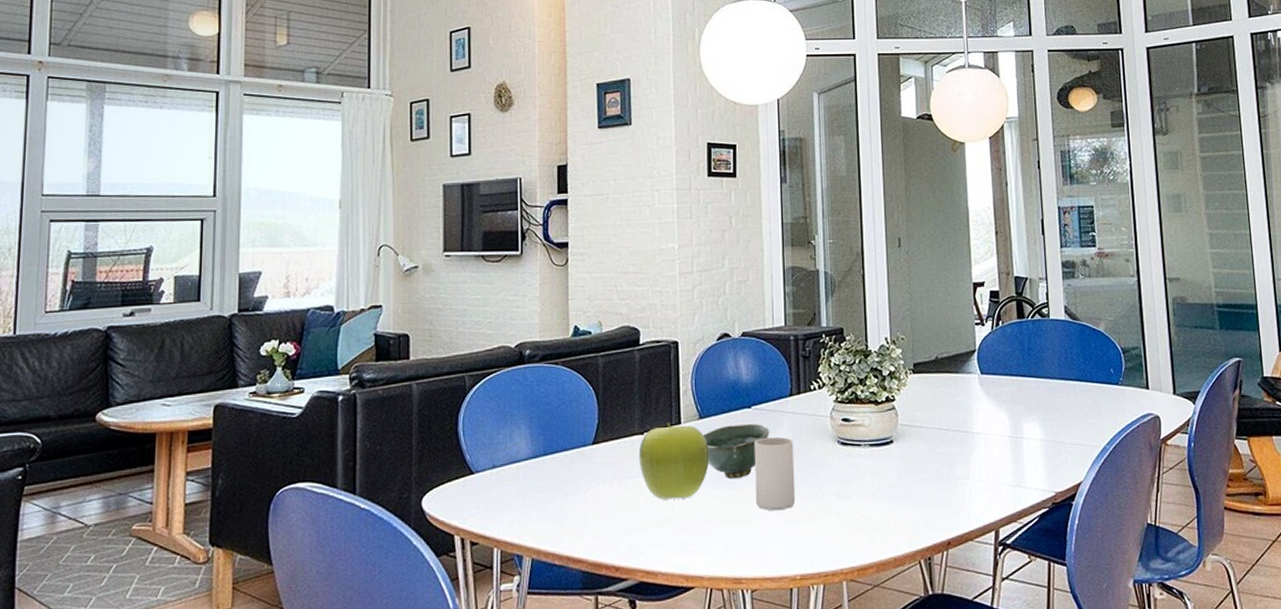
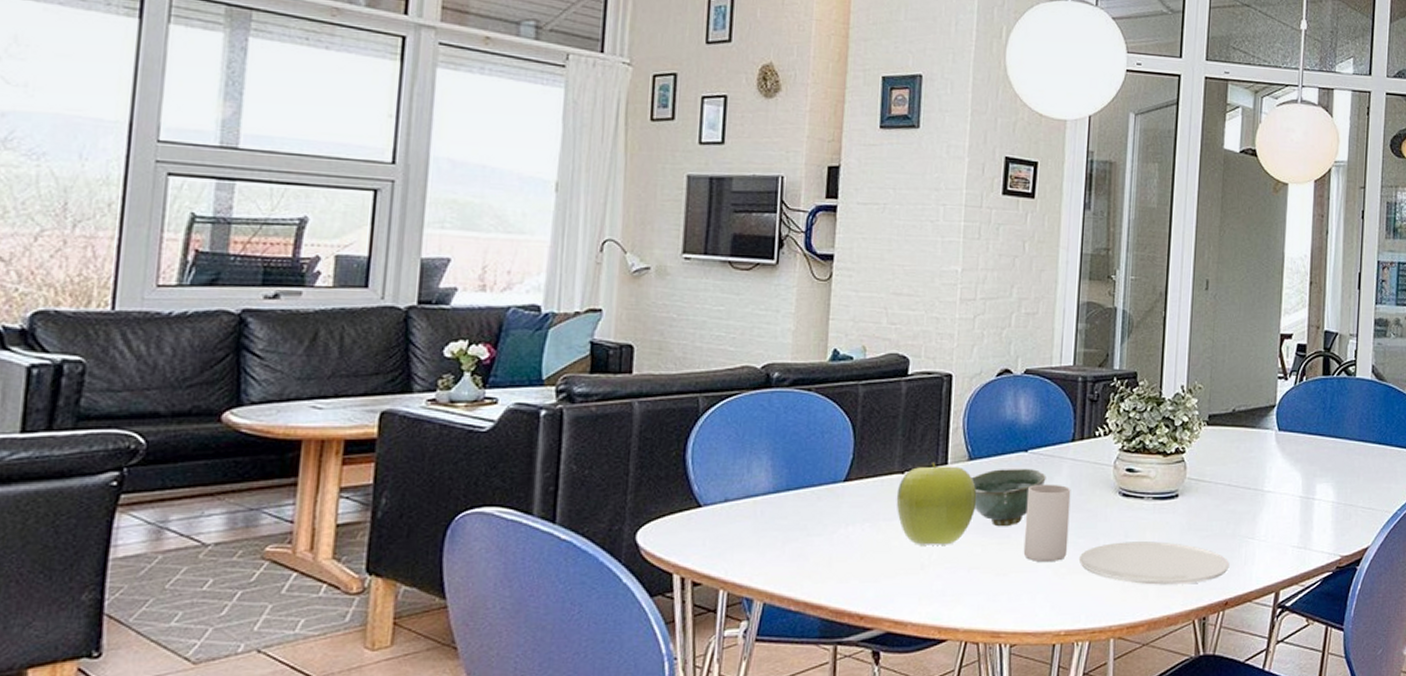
plate: none [806,486,949,528] -> present [1078,541,1230,585]

